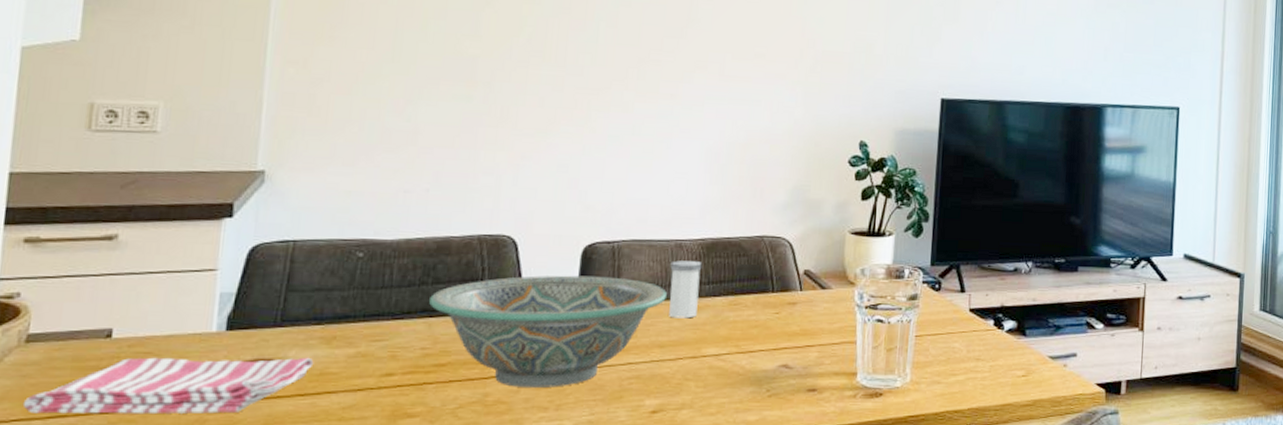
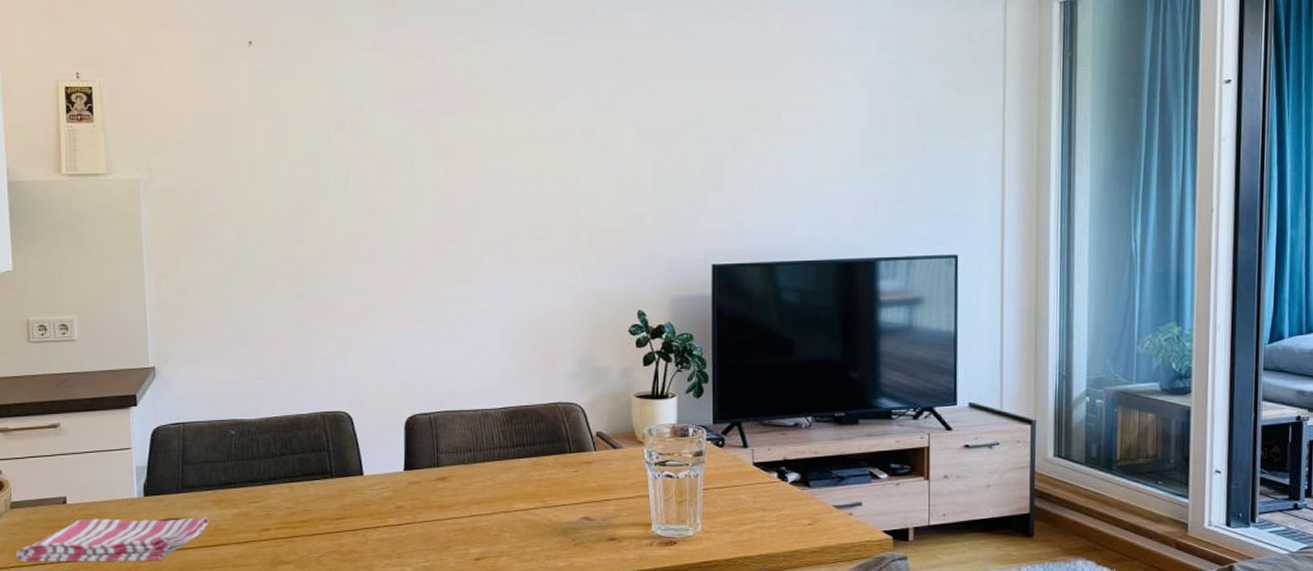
decorative bowl: present [429,275,667,388] -> none [289,444,479,539]
salt shaker: present [669,261,702,319] -> none [479,428,507,478]

